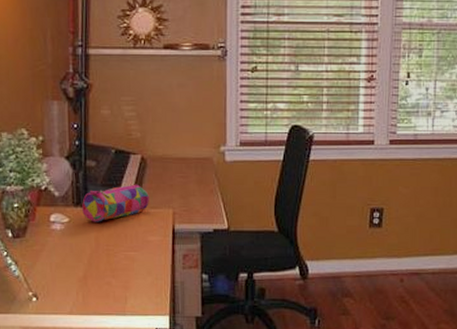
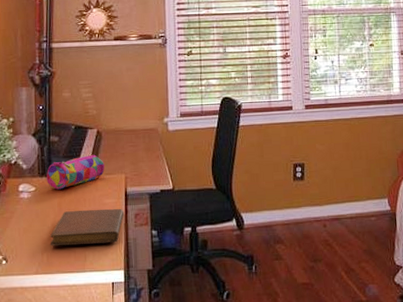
notebook: none [86,246,171,286] -> present [50,208,124,246]

